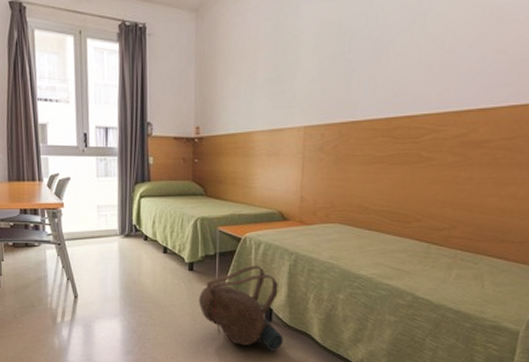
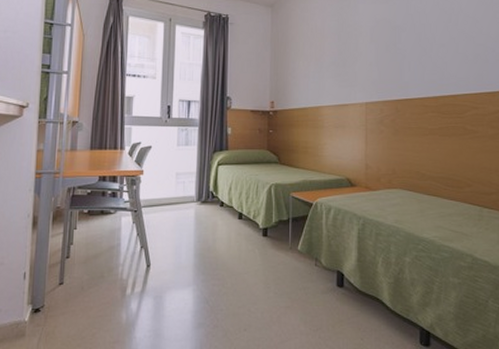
backpack: present [199,265,283,351] -> none [273,230,355,319]

